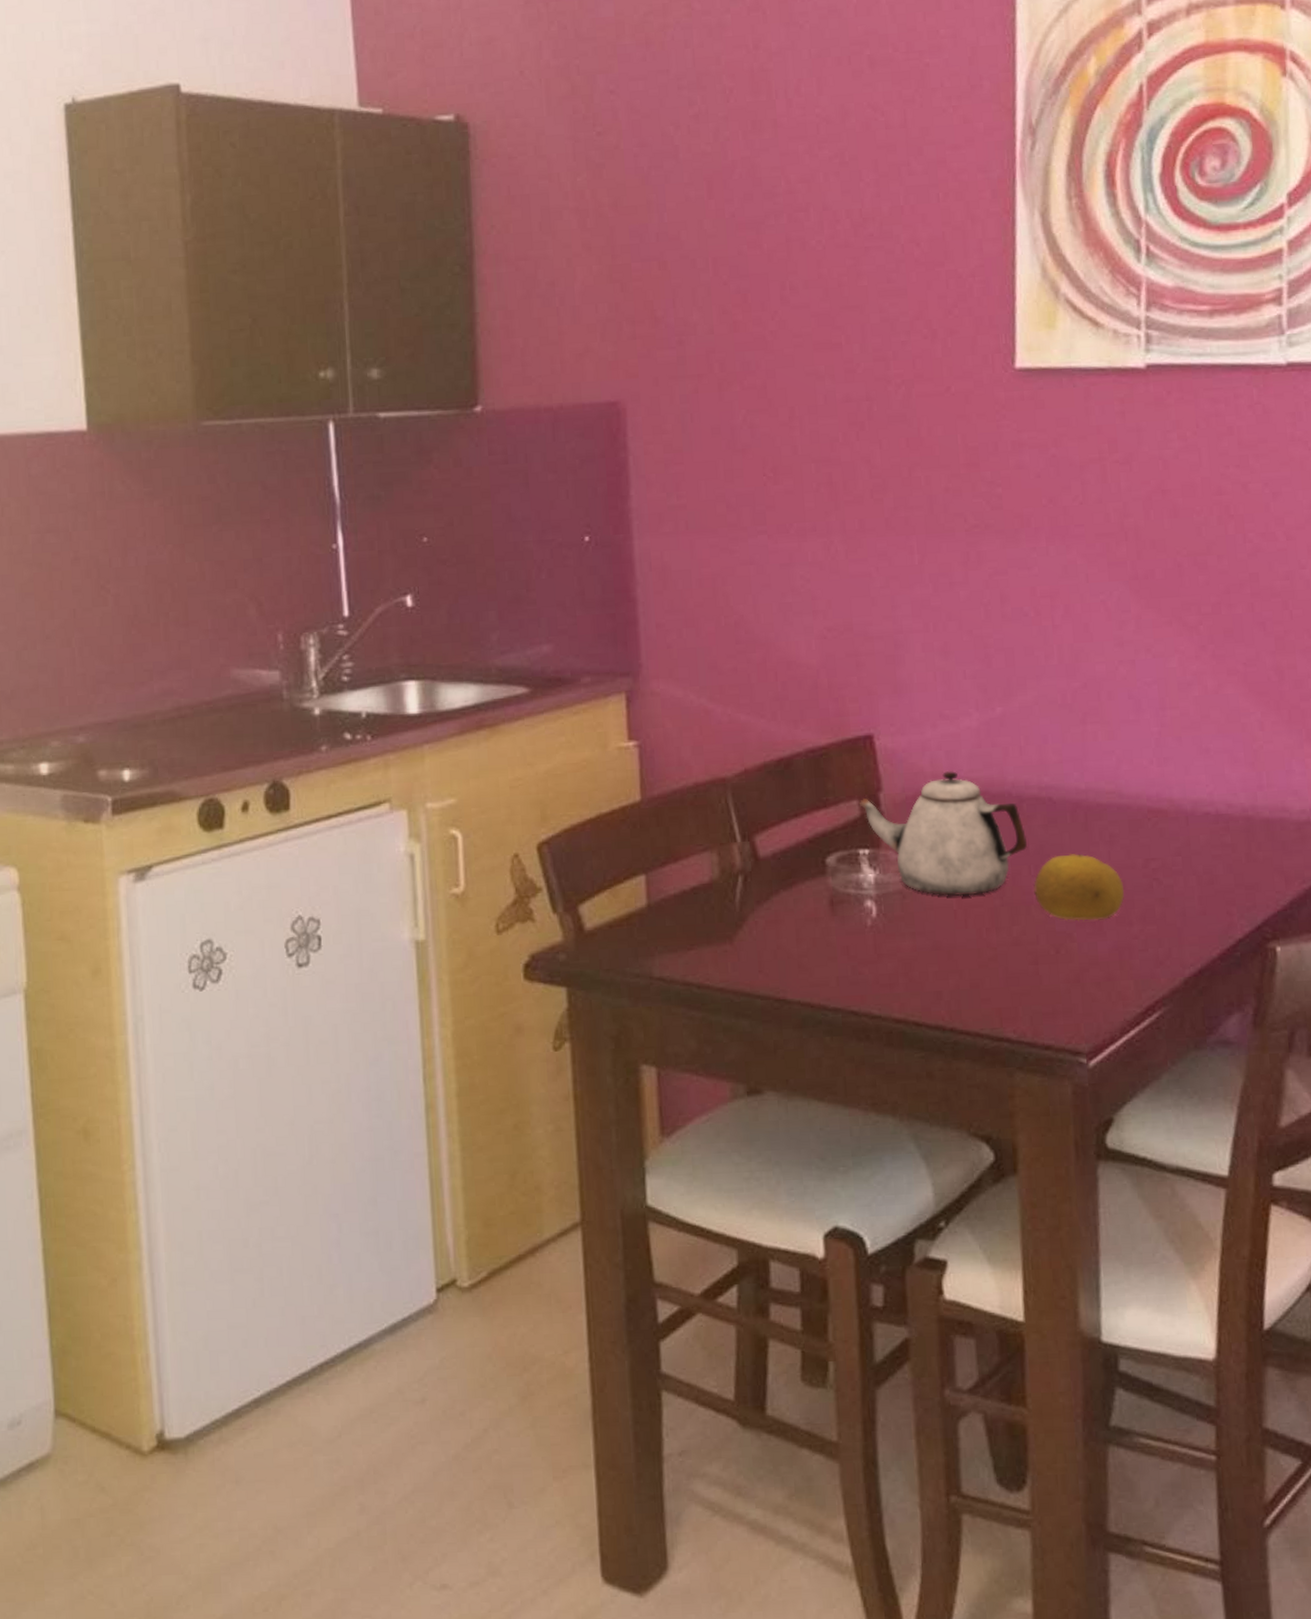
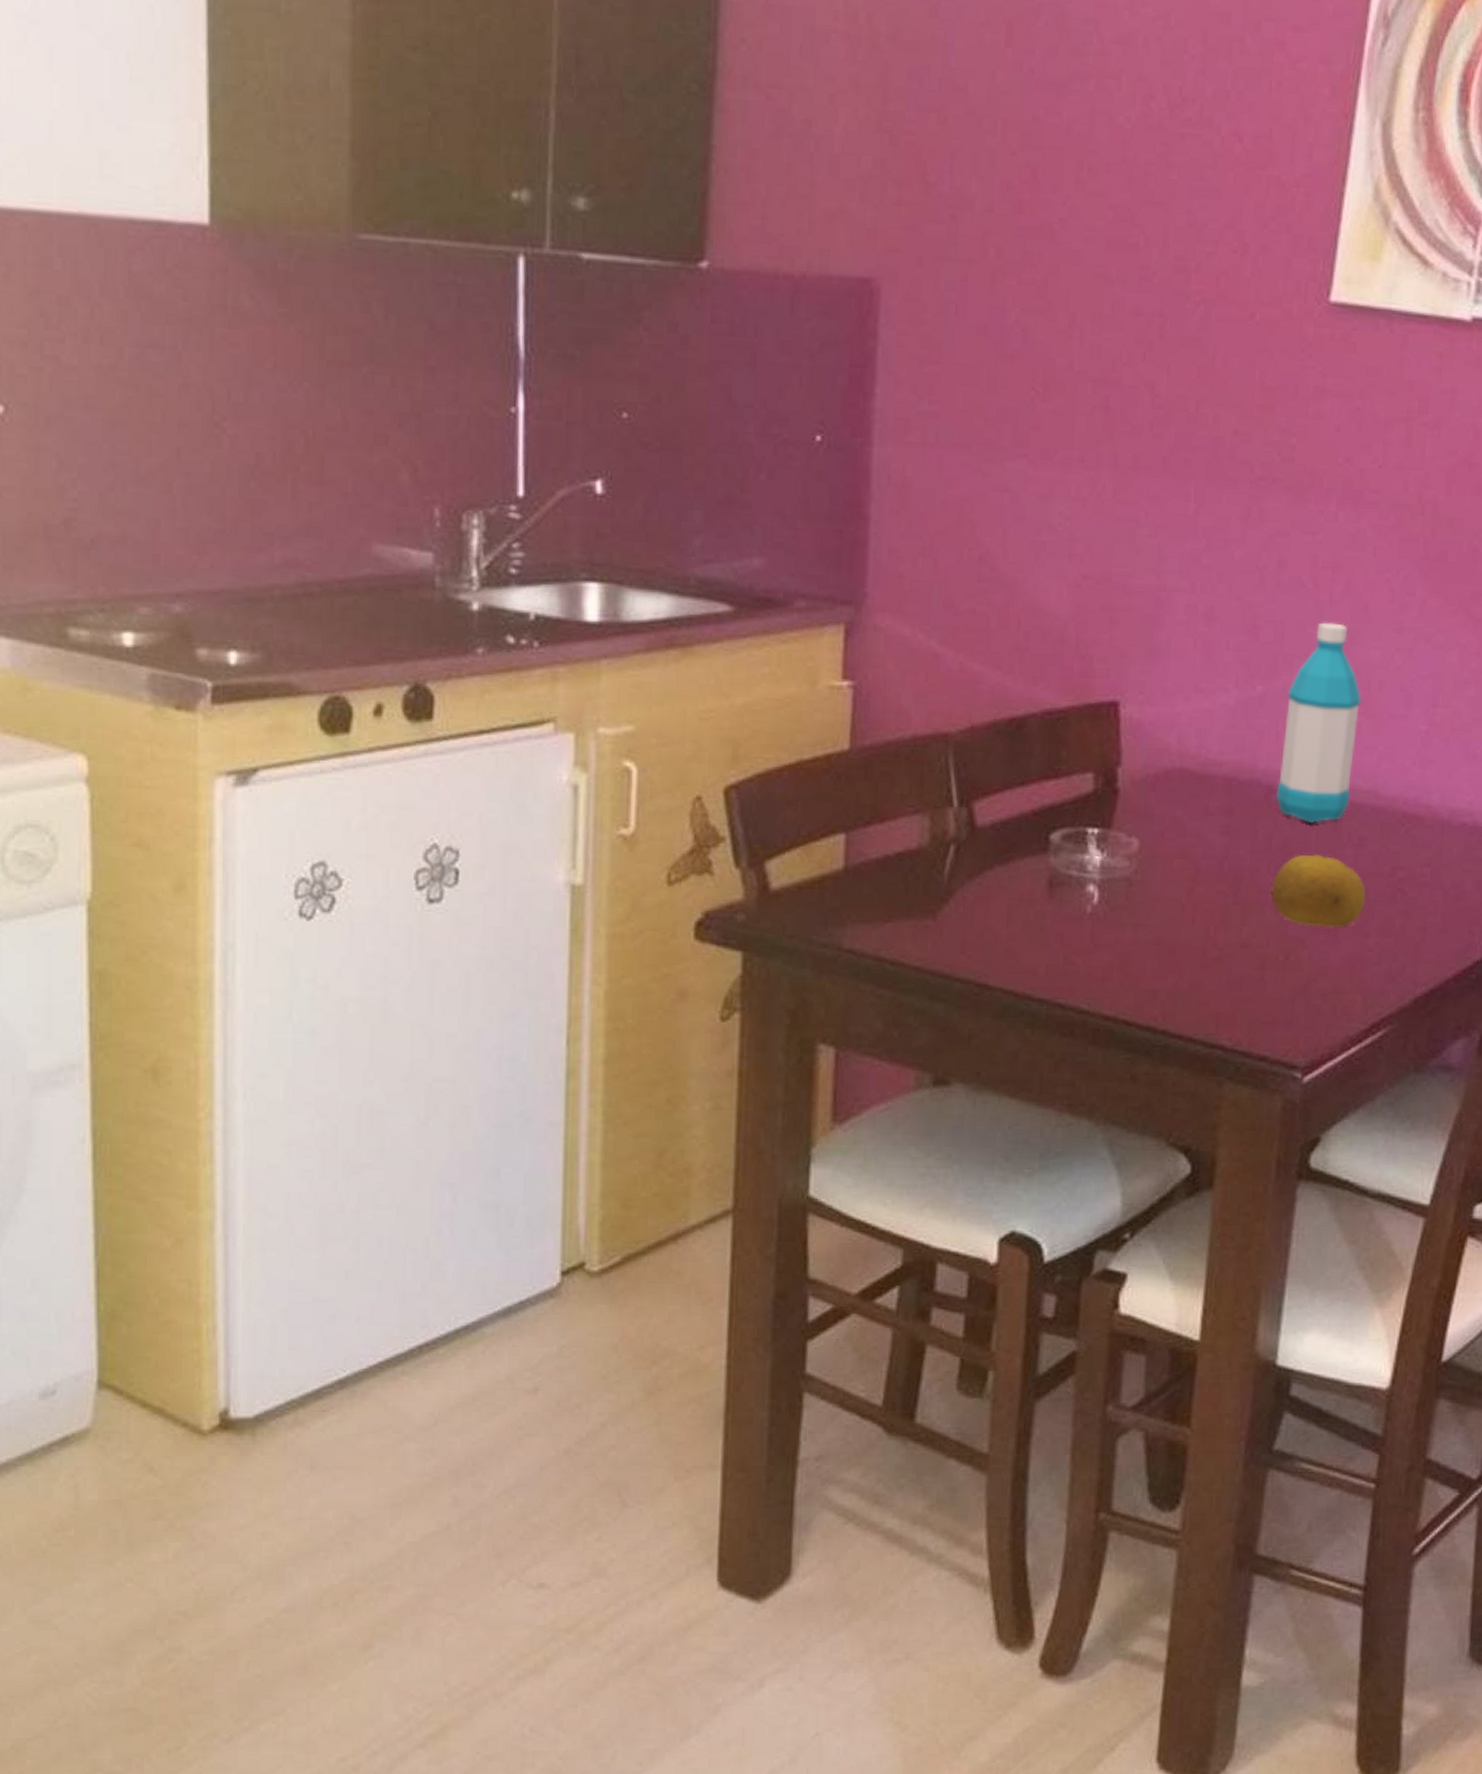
teapot: present [860,771,1028,897] -> none [1095,751,1271,890]
water bottle: none [1025,644,1096,826] -> present [1276,622,1362,823]

